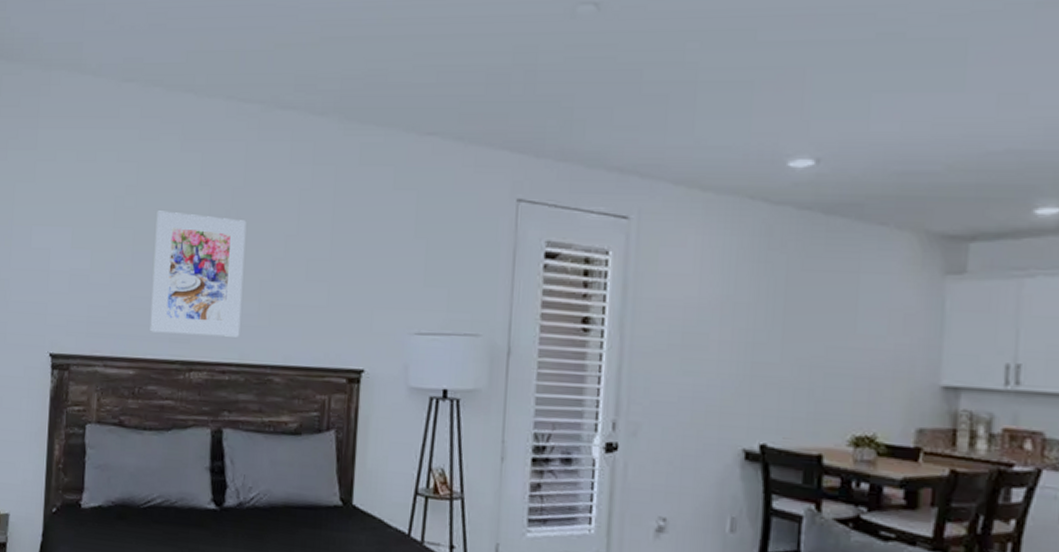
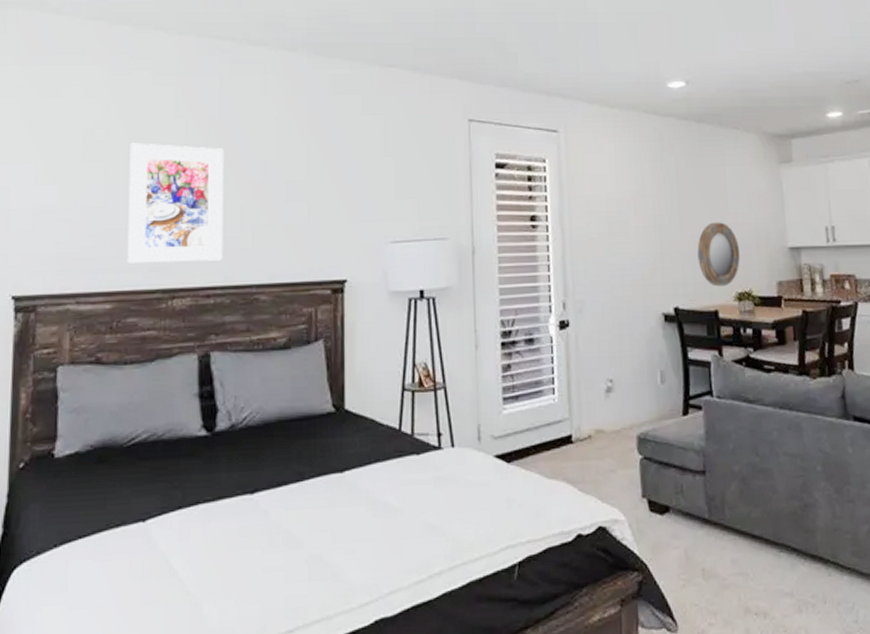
home mirror: none [802,344,865,427] -> present [697,222,740,287]

